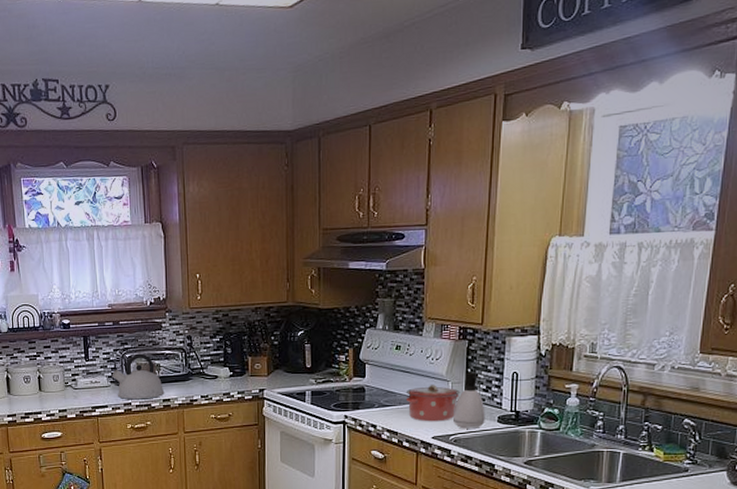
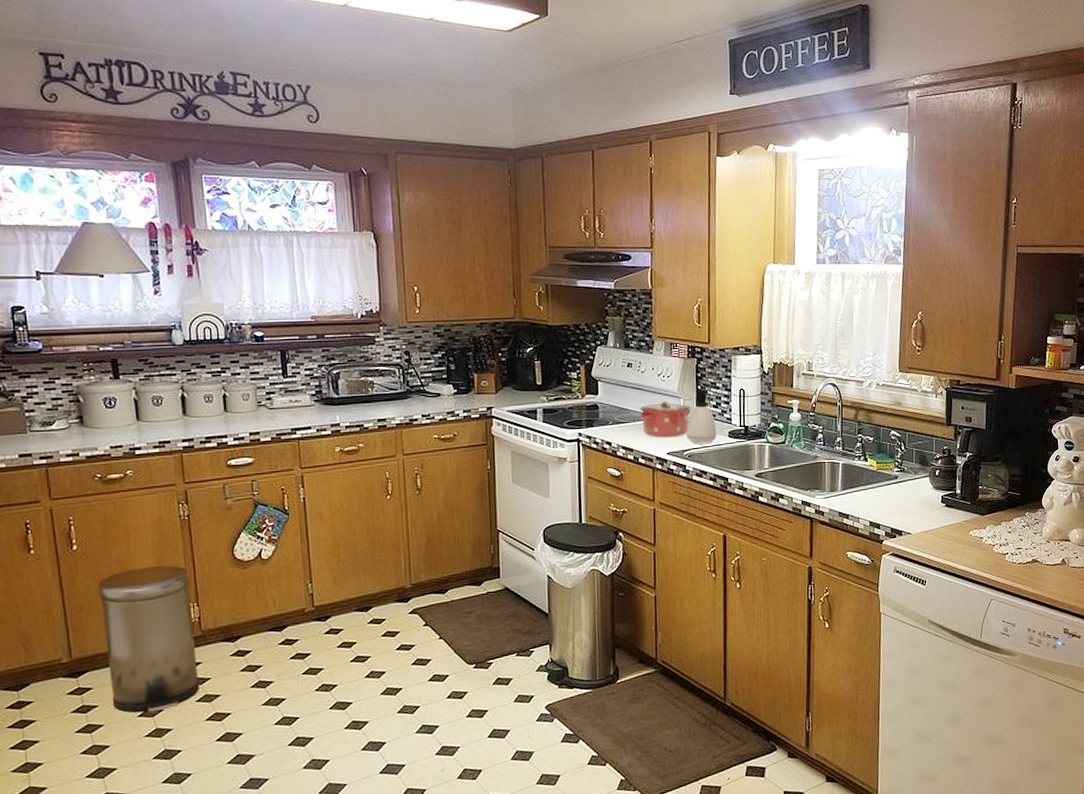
kettle: present [111,353,165,400] -> none [315,369,380,421]

